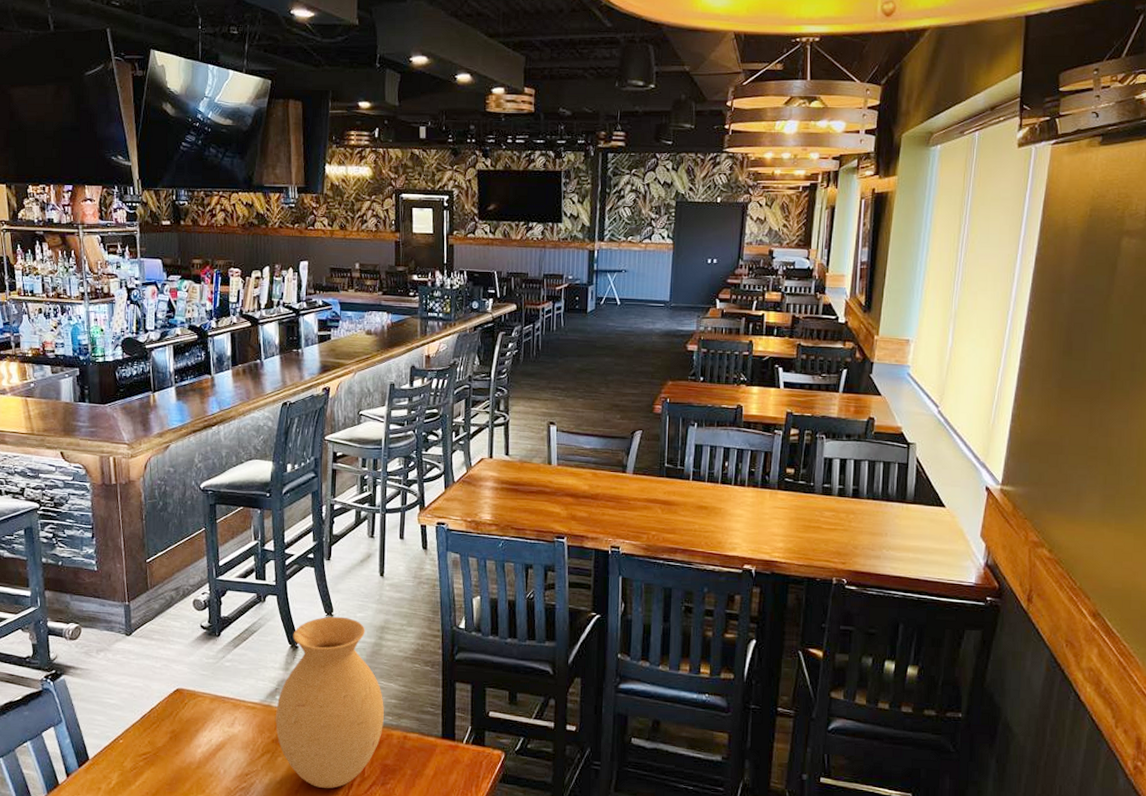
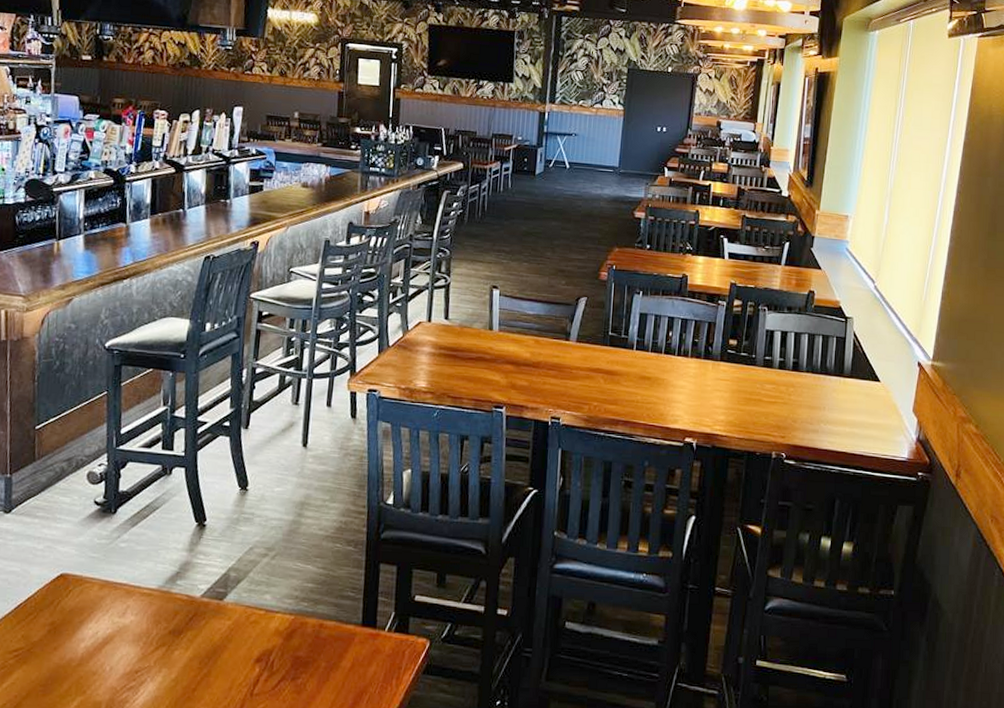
vase: present [275,616,384,788] -> none [174,491,300,685]

